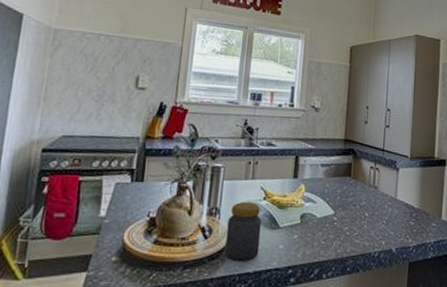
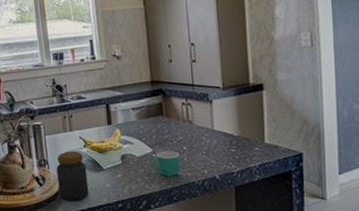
mug: none [329,215,361,245] -> present [150,150,180,177]

